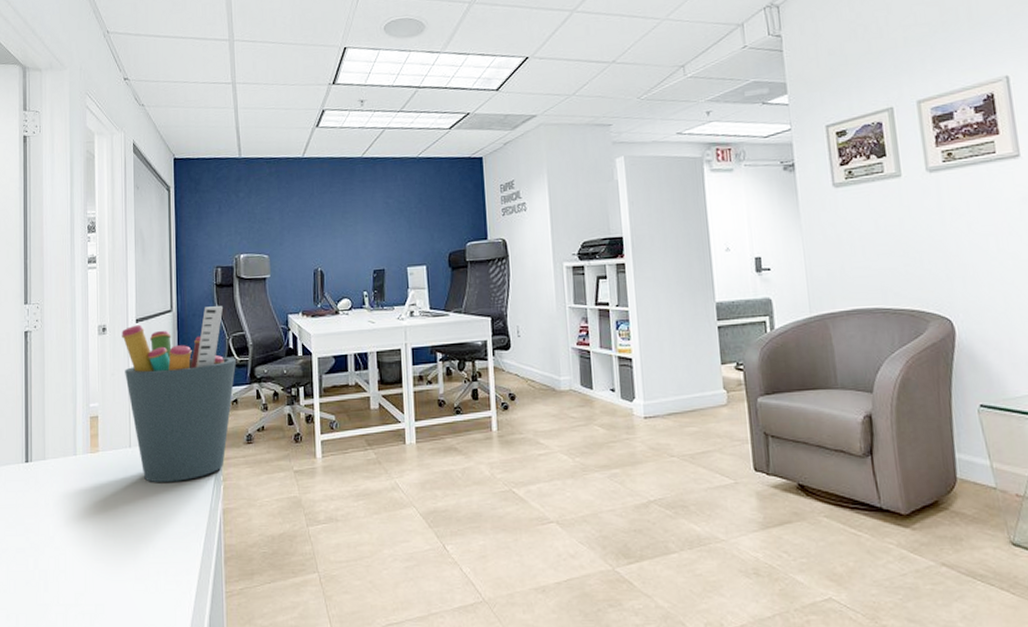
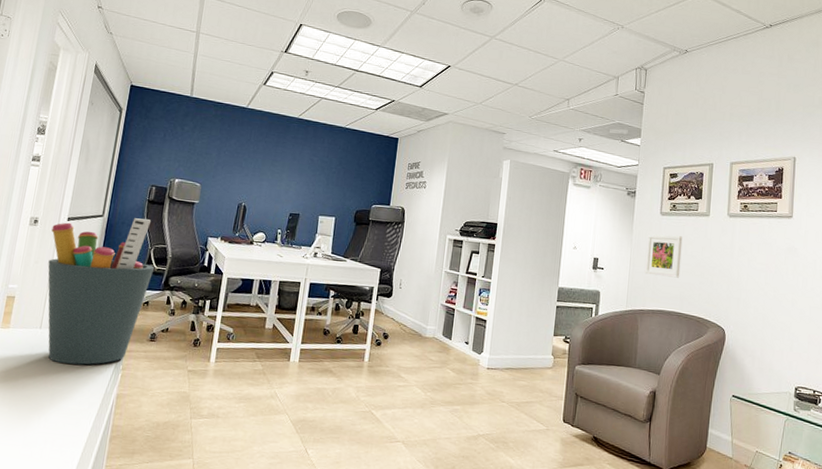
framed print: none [822,209,876,267] -> present [644,234,683,278]

